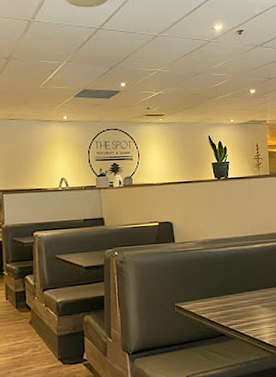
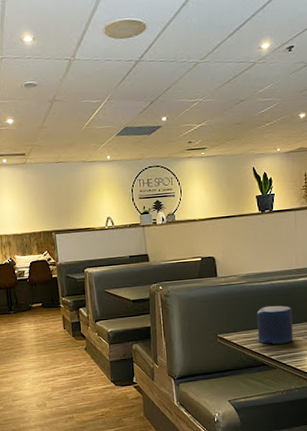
candle: none [214,272,251,313] -> present [256,305,293,345]

